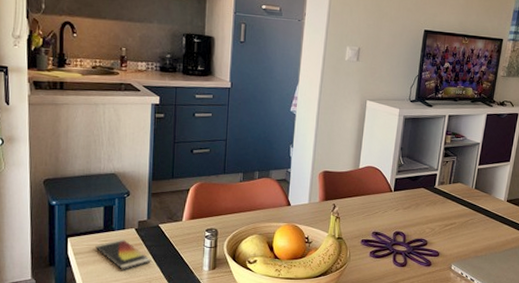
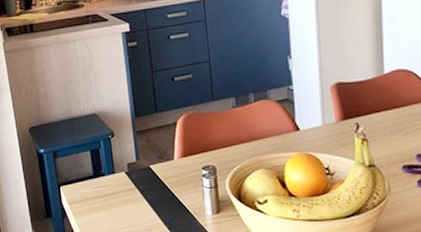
smartphone: present [95,239,151,270] -> none [88,184,147,219]

